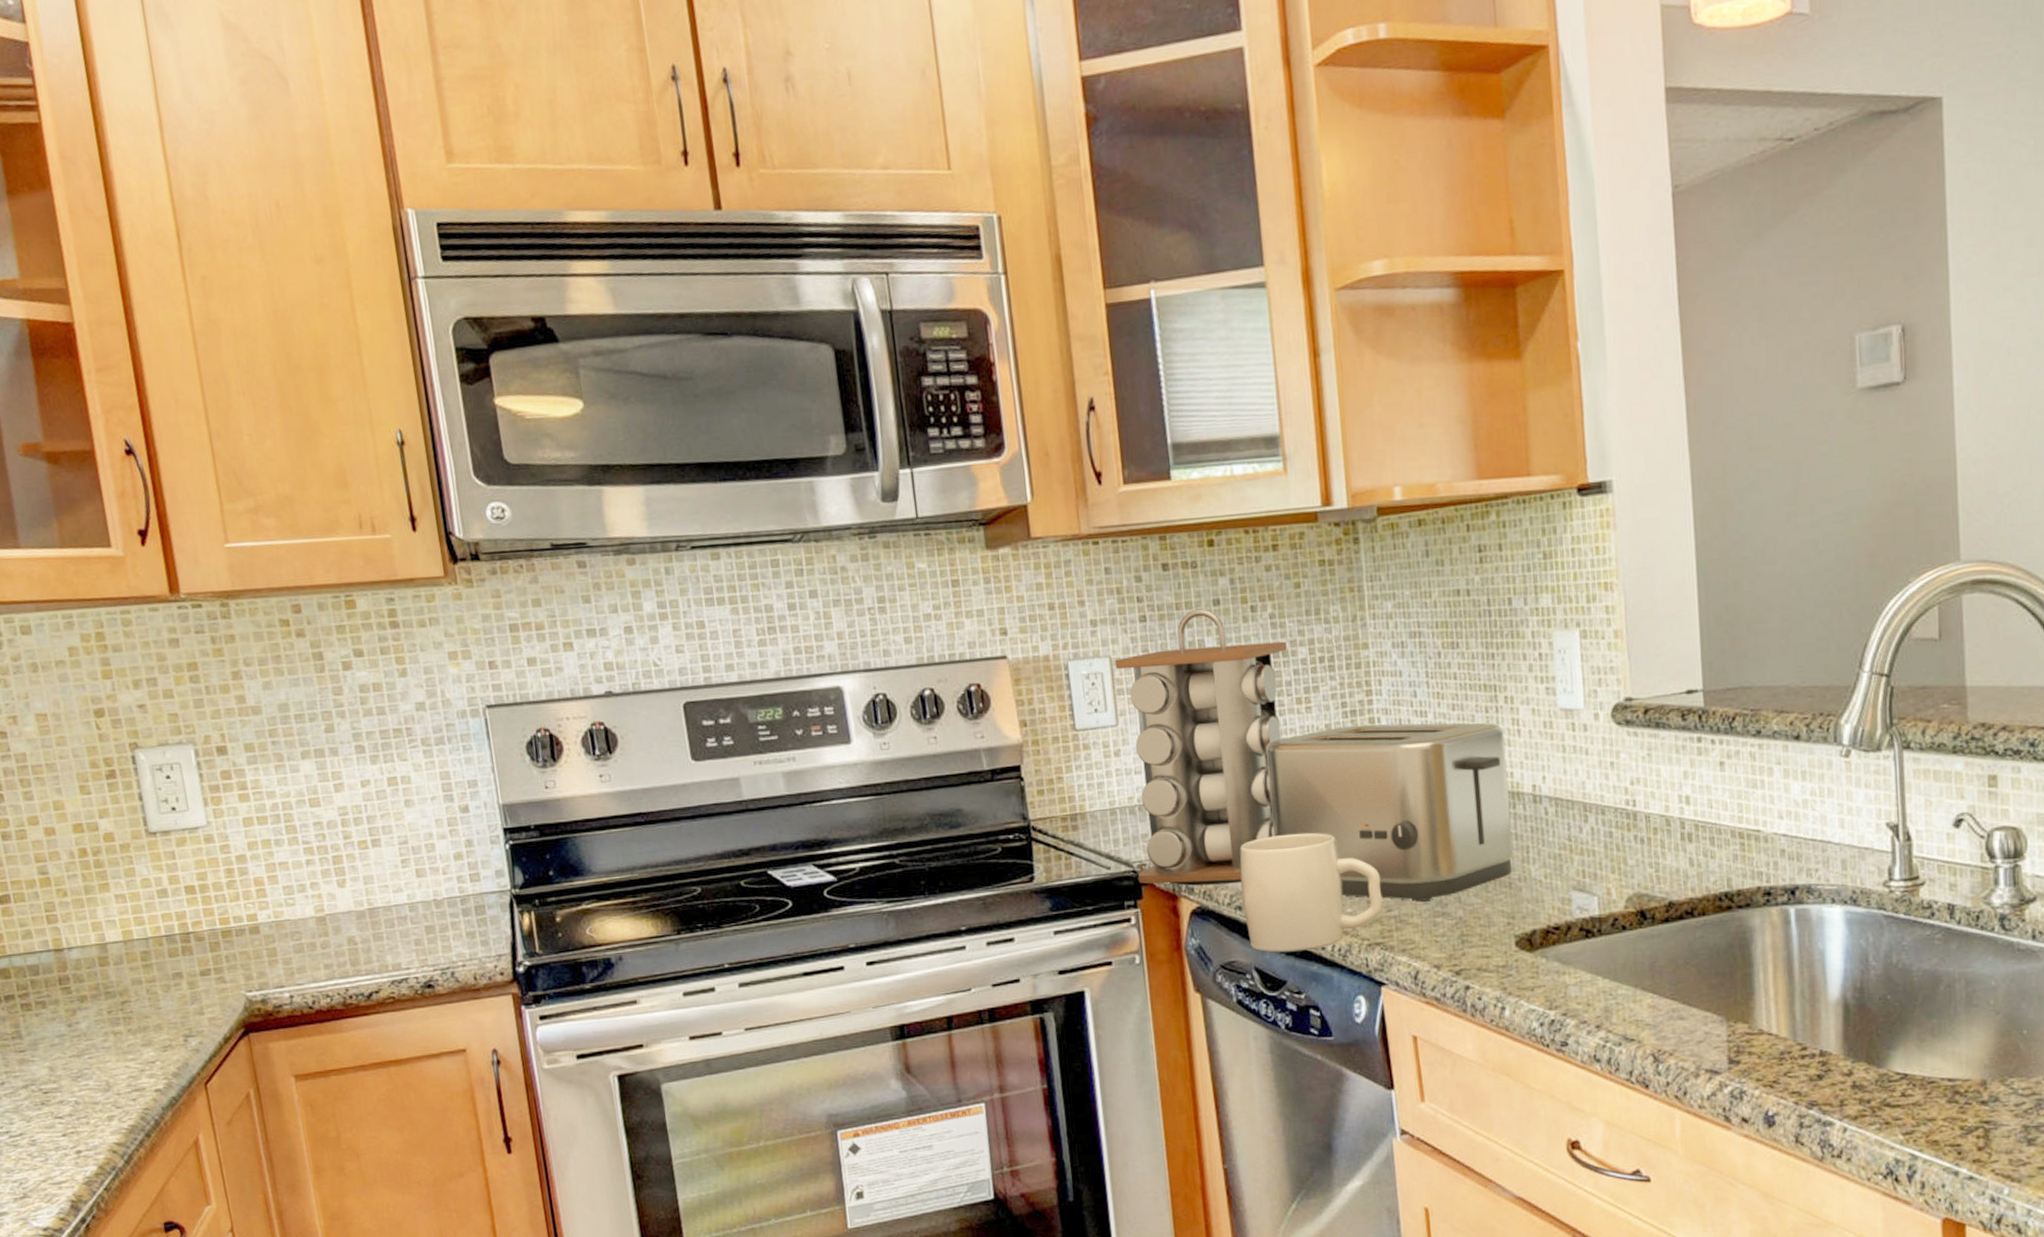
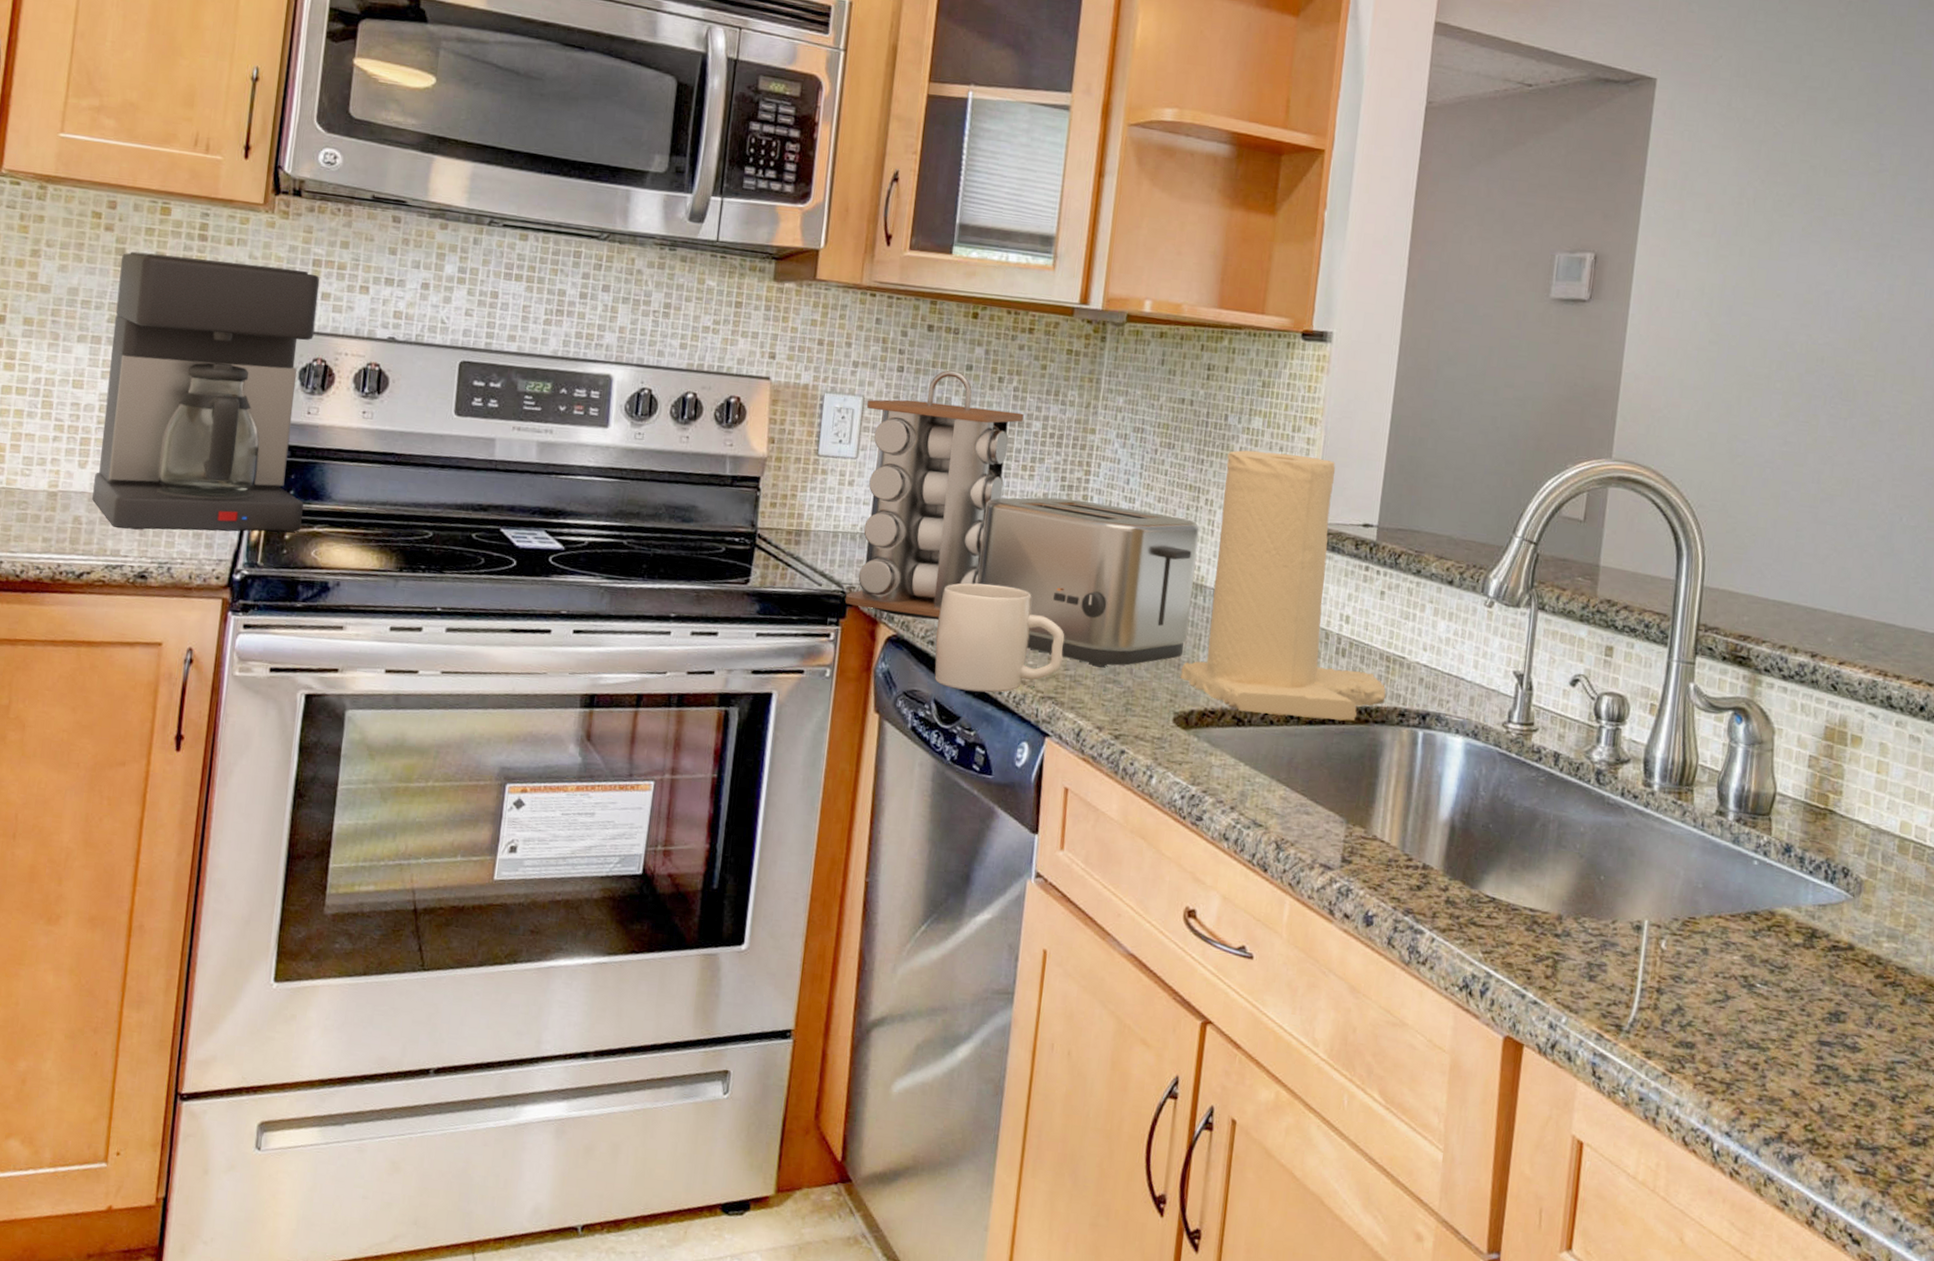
coffee maker: none [321,639,570,942] -> present [92,251,320,533]
paper towel: none [1513,626,1746,922] -> present [1179,450,1386,721]

